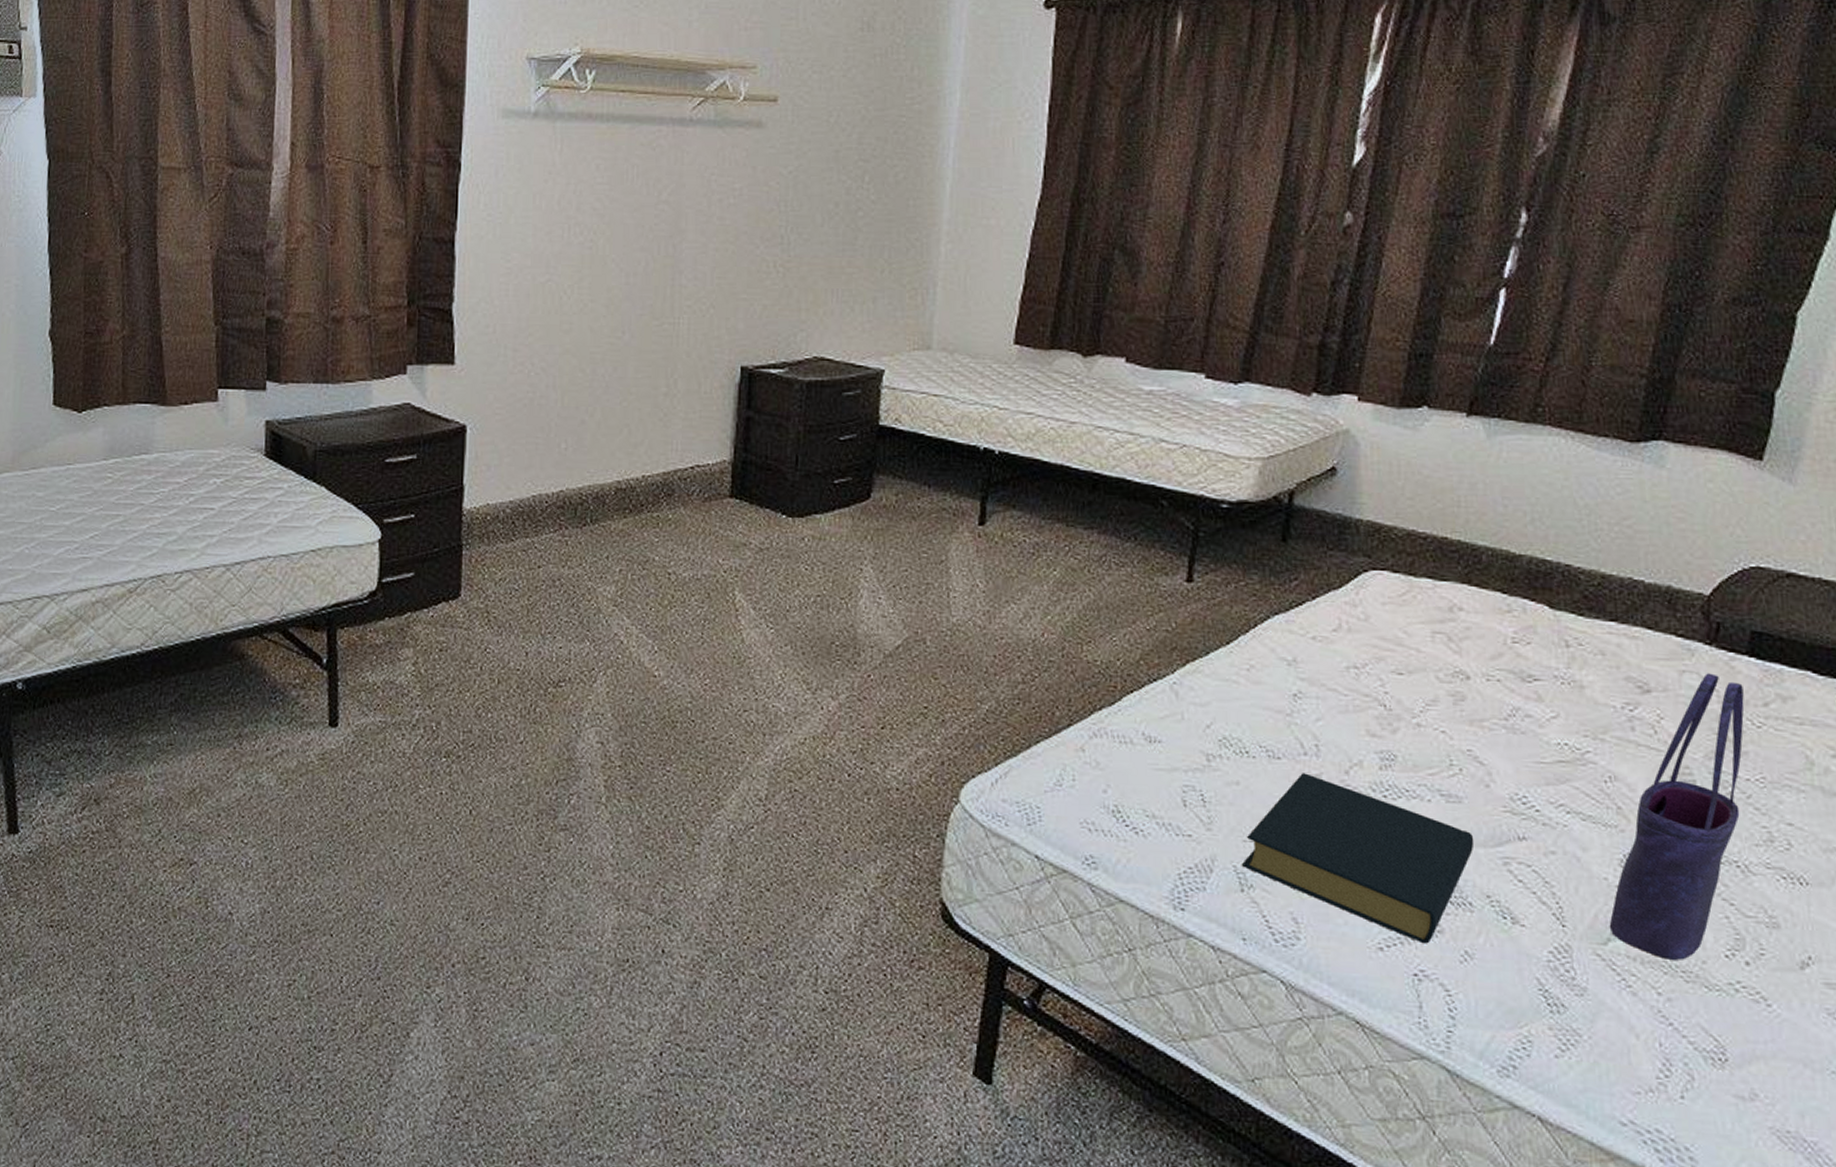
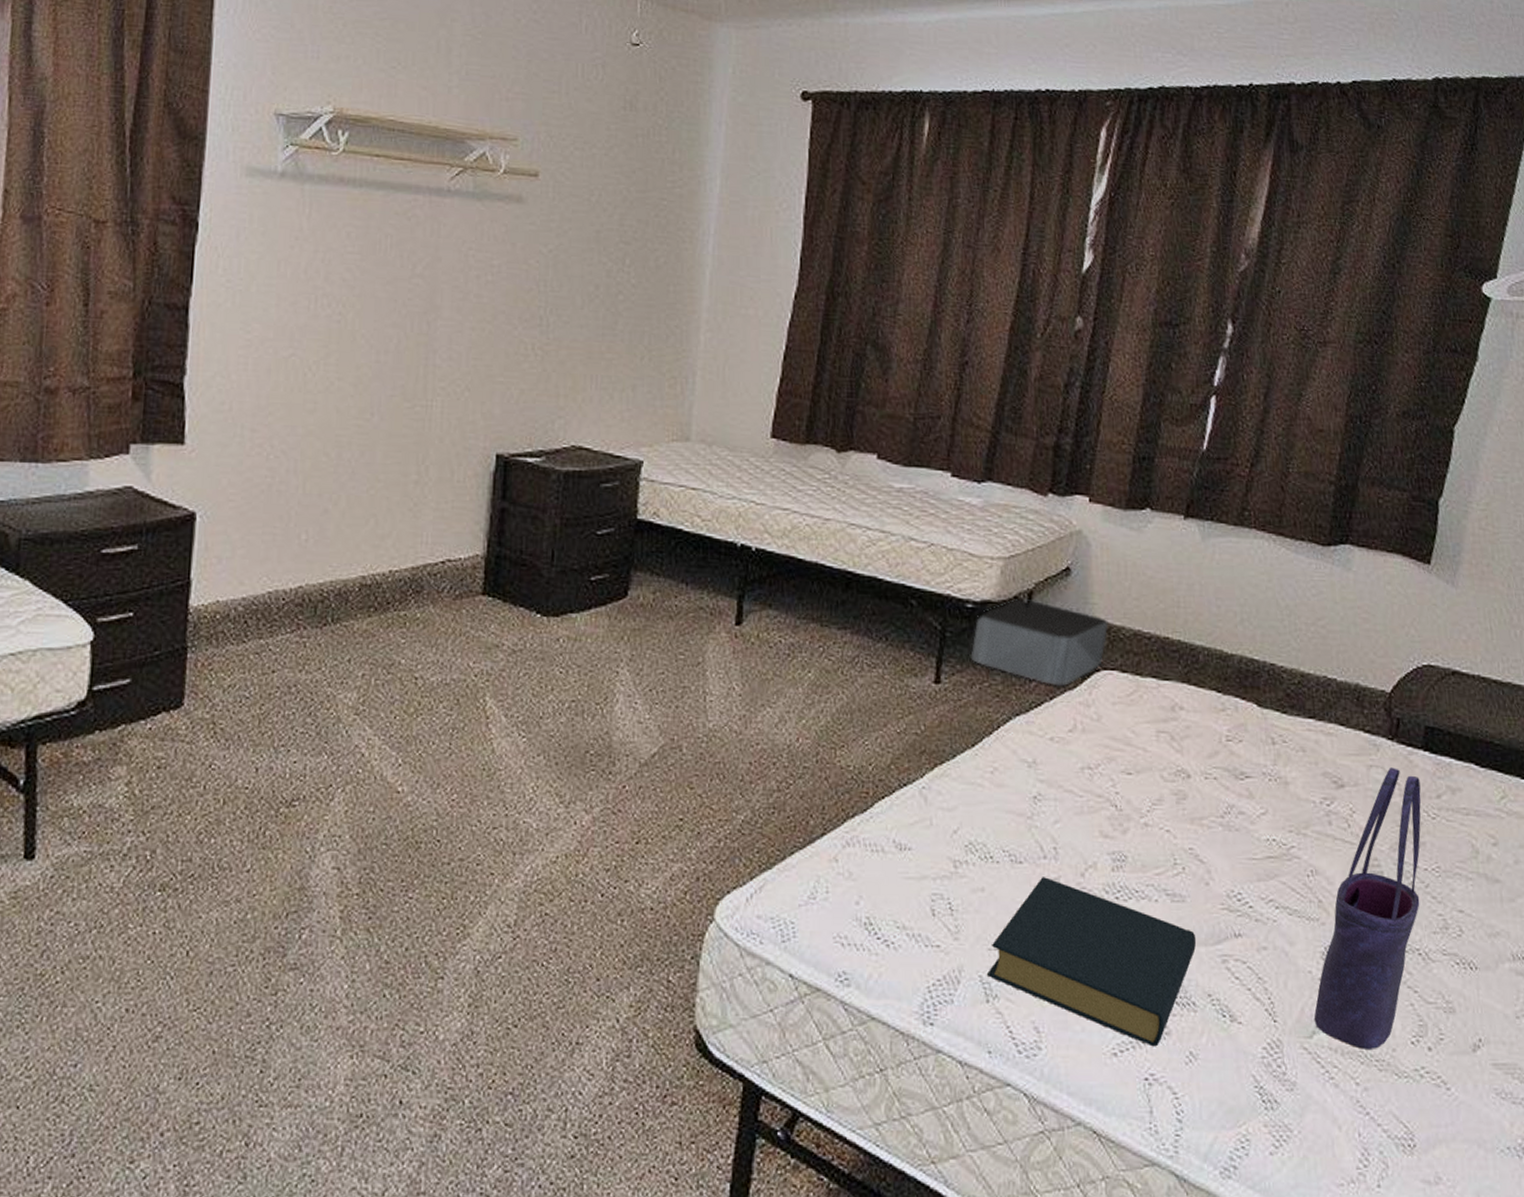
storage bin: none [1225,499,1378,586] -> present [970,599,1108,686]

